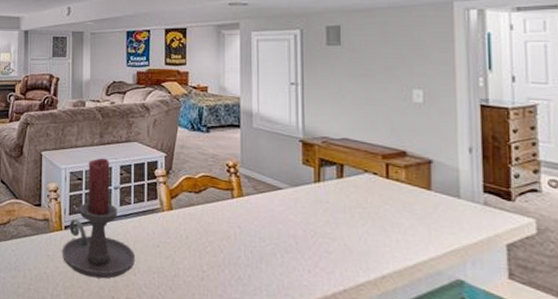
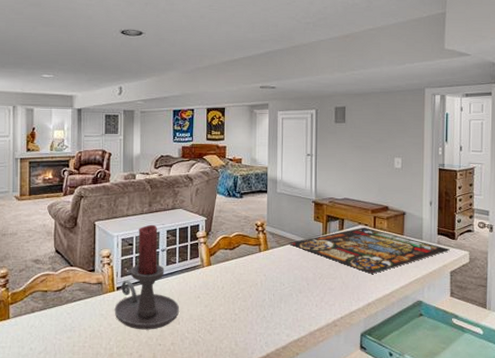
stained glass panel: none [268,175,505,238] -> present [288,227,450,274]

